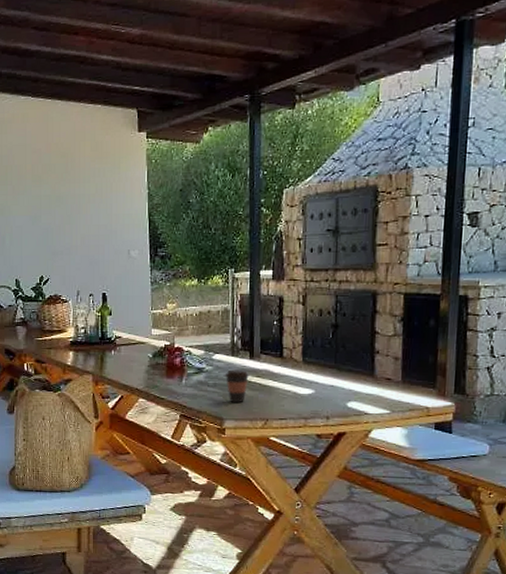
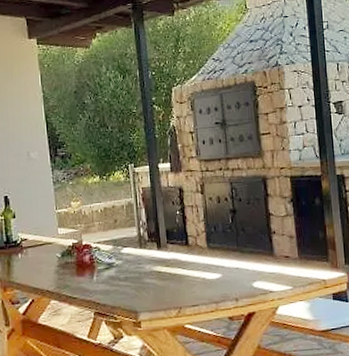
coffee cup: present [224,369,249,402] -> none [135,260,159,294]

